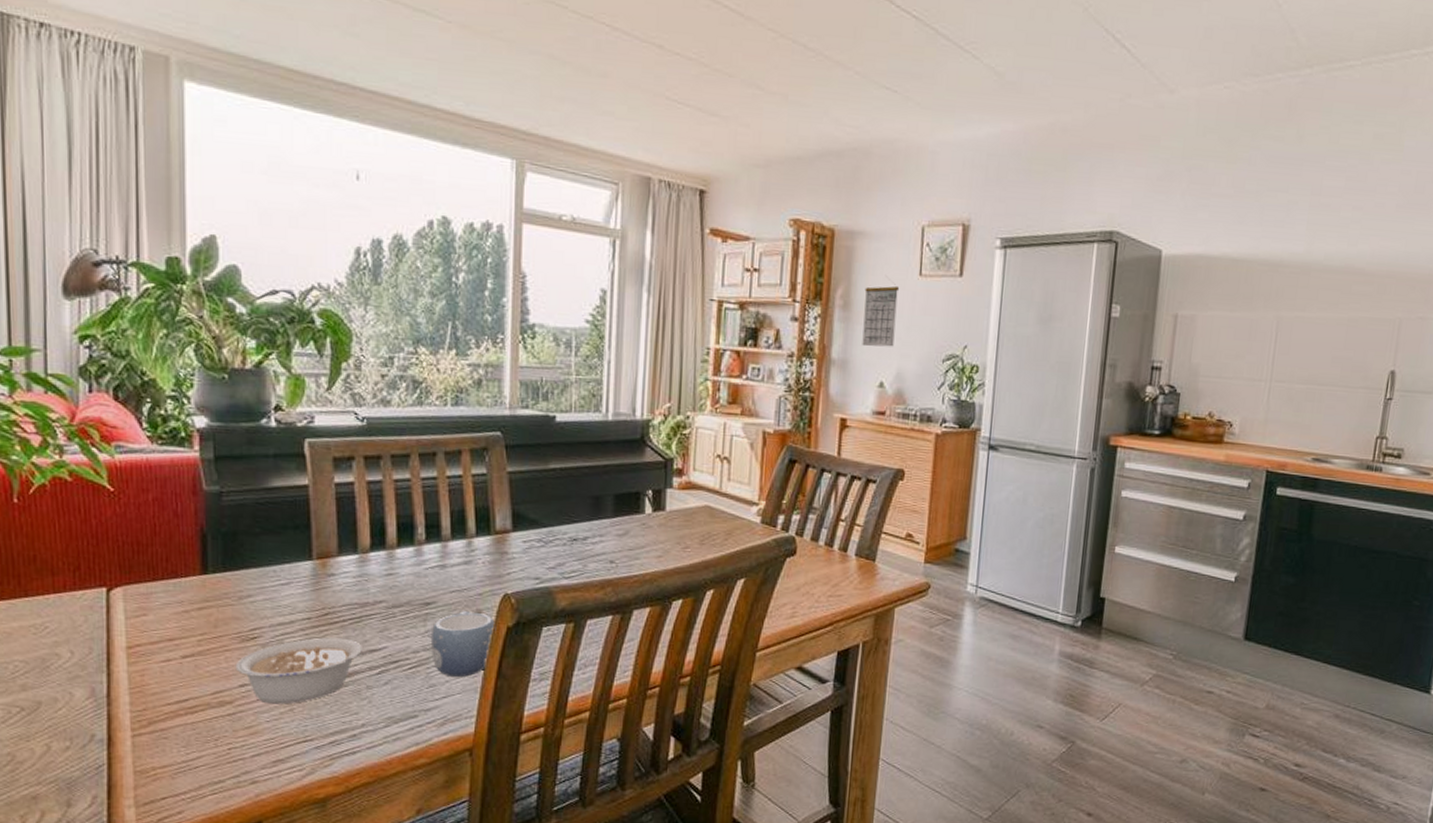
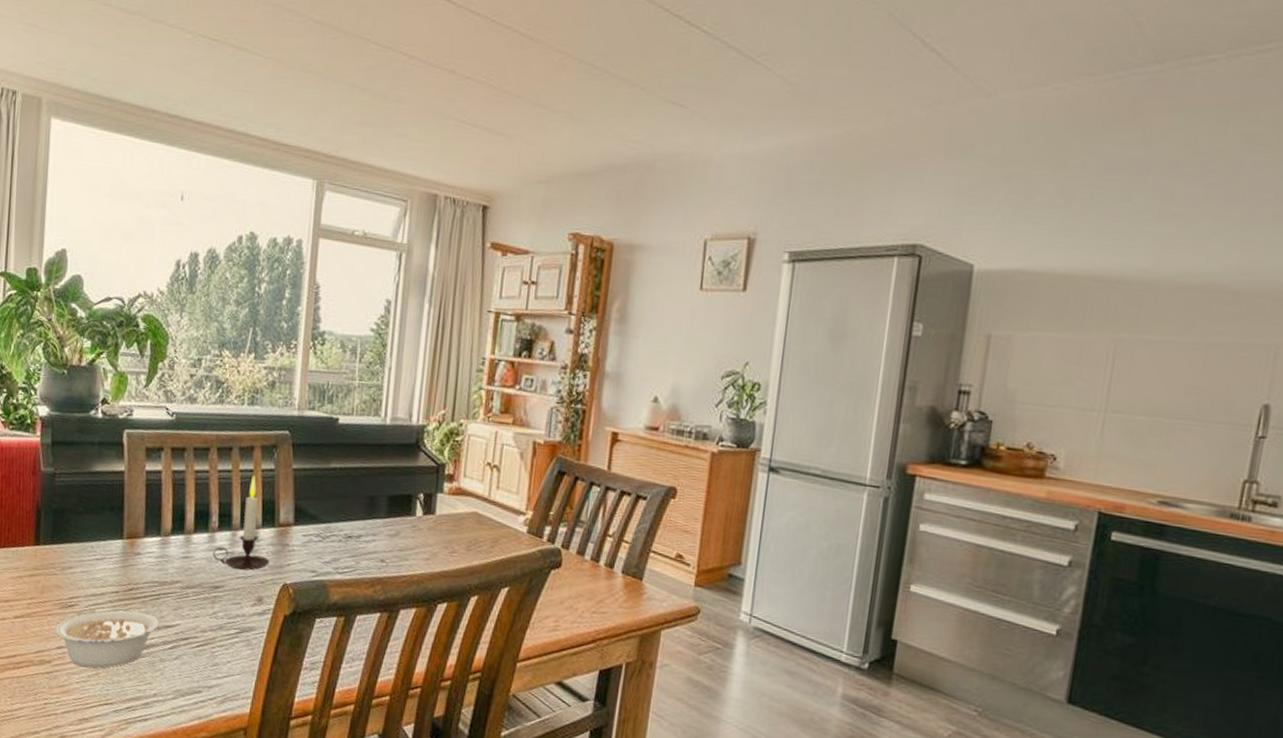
candle: none [421,481,487,583] -> present [213,475,270,571]
mug: present [430,611,496,678] -> none [217,597,275,660]
calendar: present [862,284,900,347] -> none [637,298,679,362]

